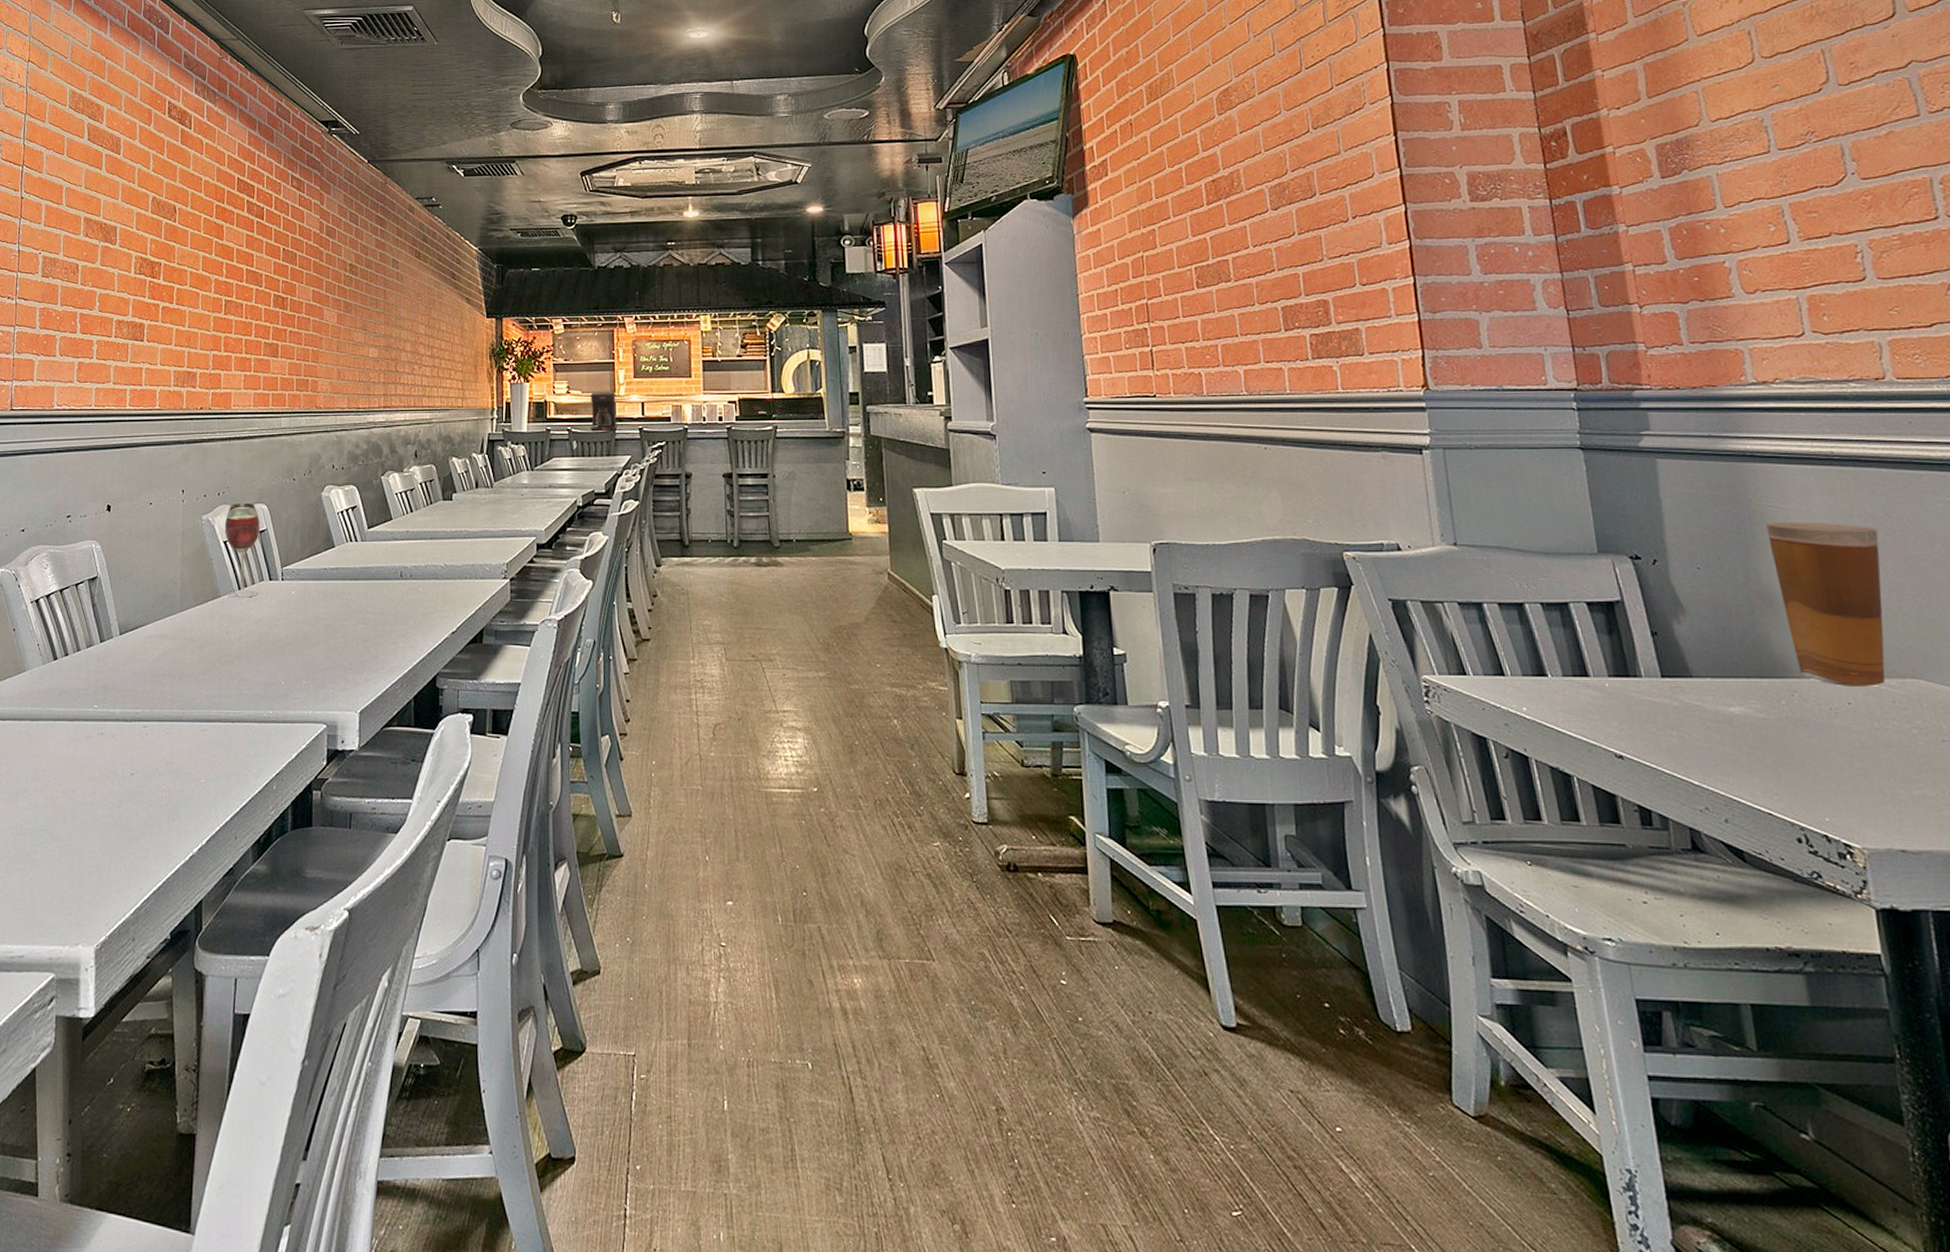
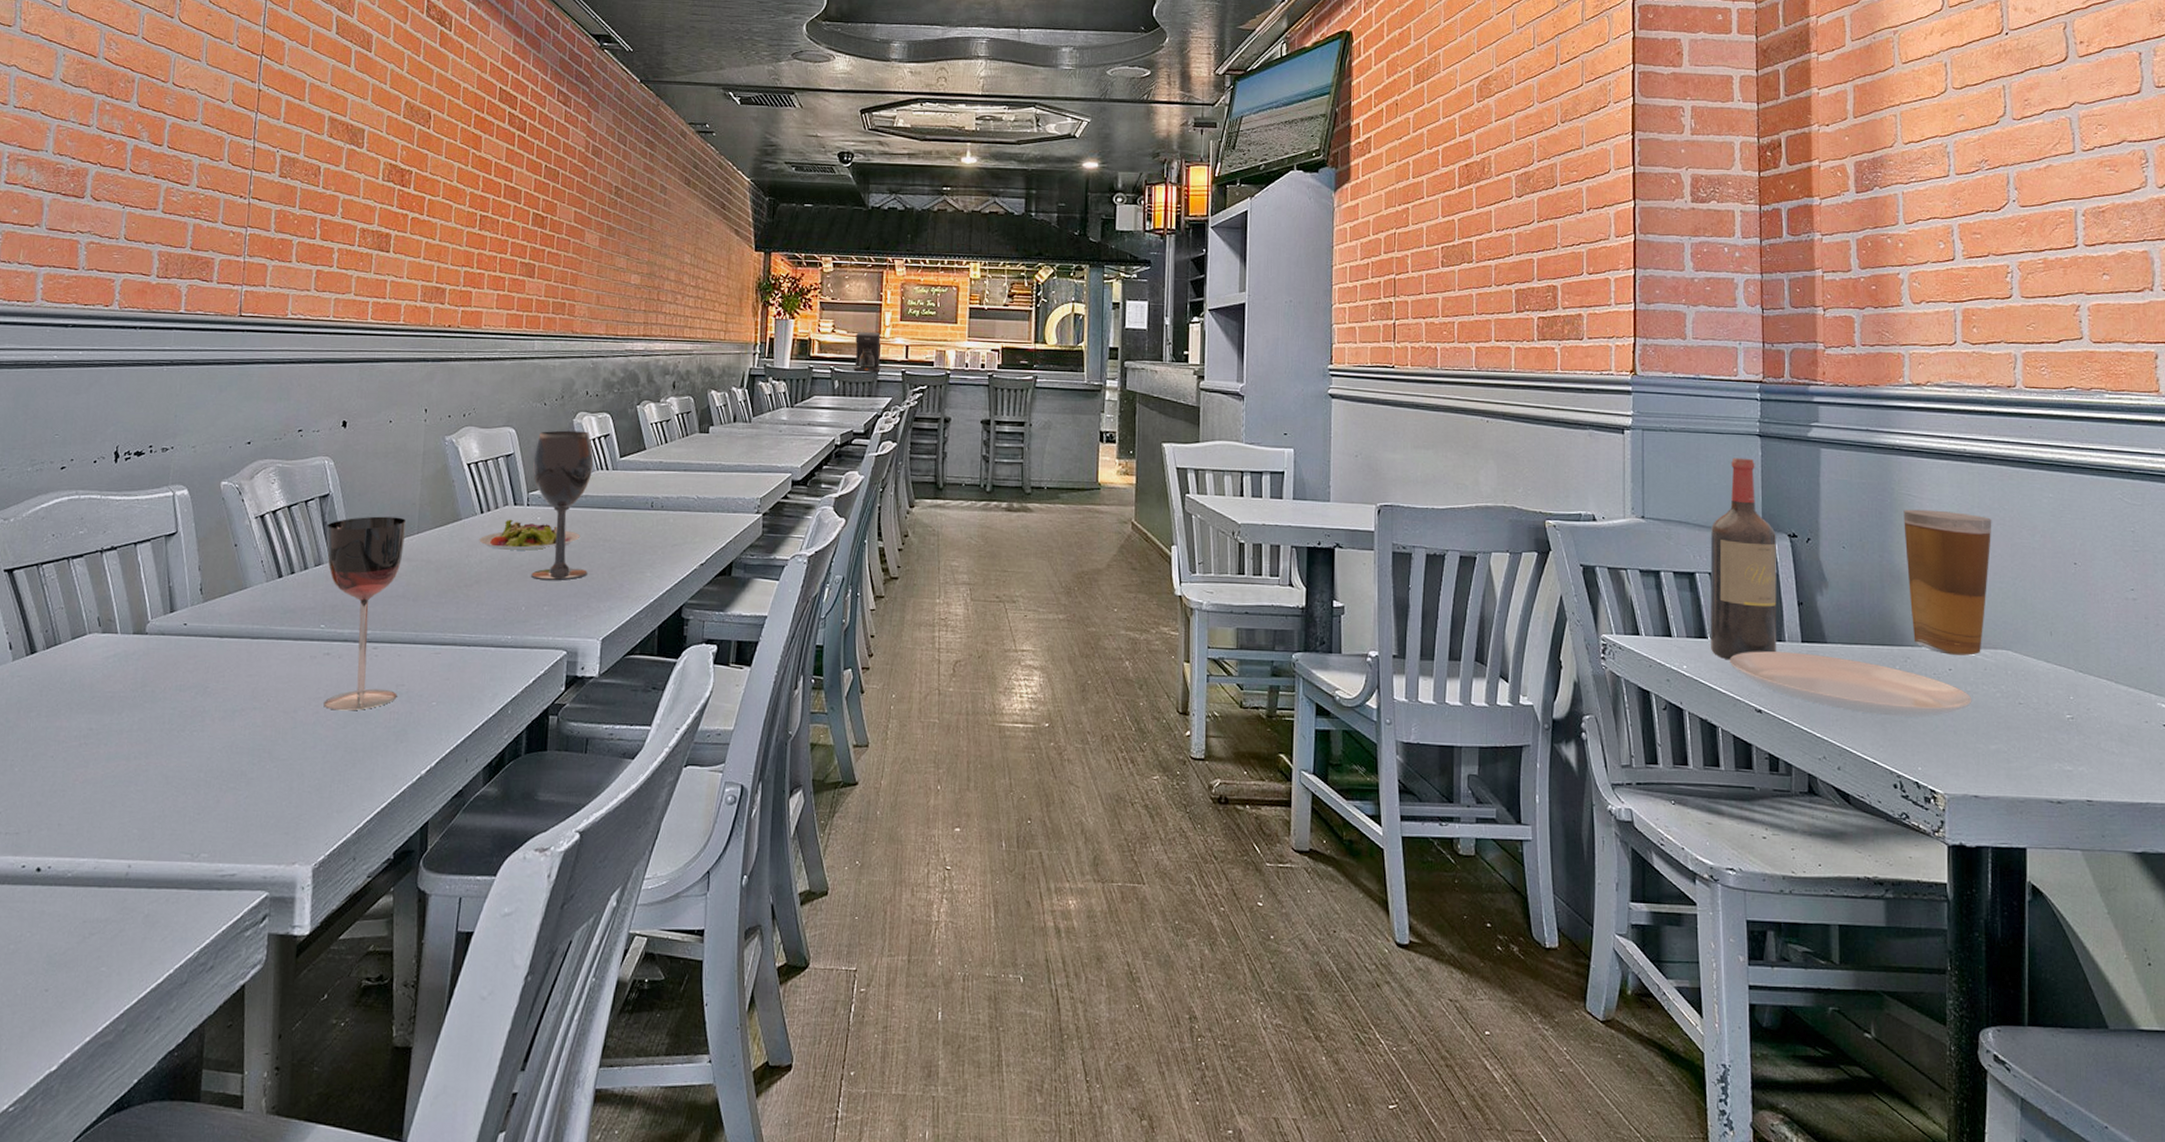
wineglass: none [96,596,169,790] -> present [323,516,406,711]
wineglass: present [224,503,261,598] -> none [468,426,507,522]
salad plate: none [238,594,334,625] -> present [479,519,581,551]
wine glass: none [284,504,343,653] -> present [531,430,594,580]
wine bottle: none [1535,474,1633,700] -> present [1710,457,1777,660]
plate: none [1576,689,1883,760] -> present [1729,651,1972,718]

